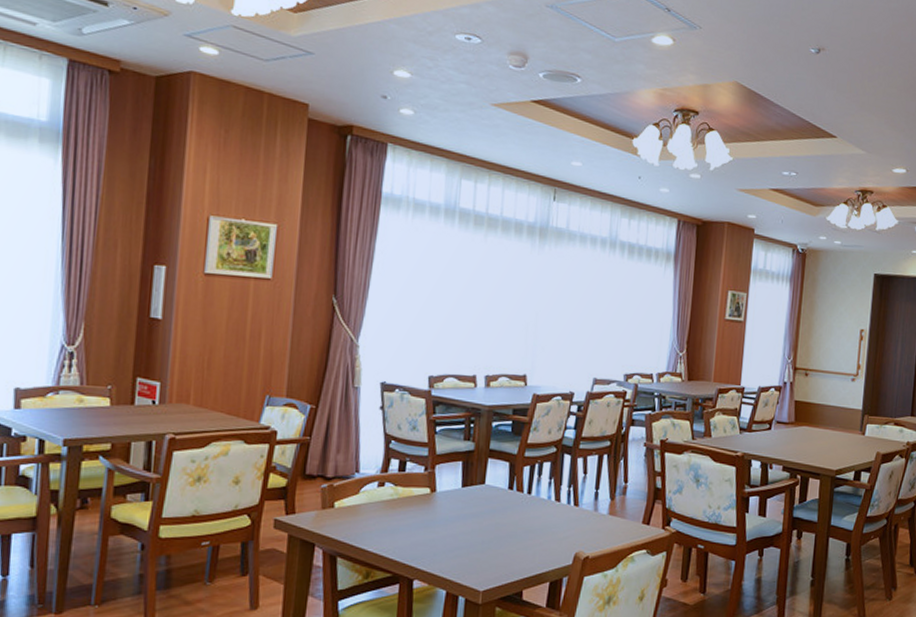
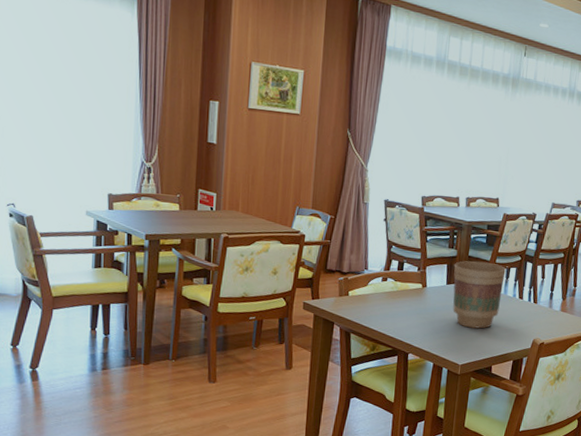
flower pot: none [470,455,538,543] -> present [453,261,506,329]

